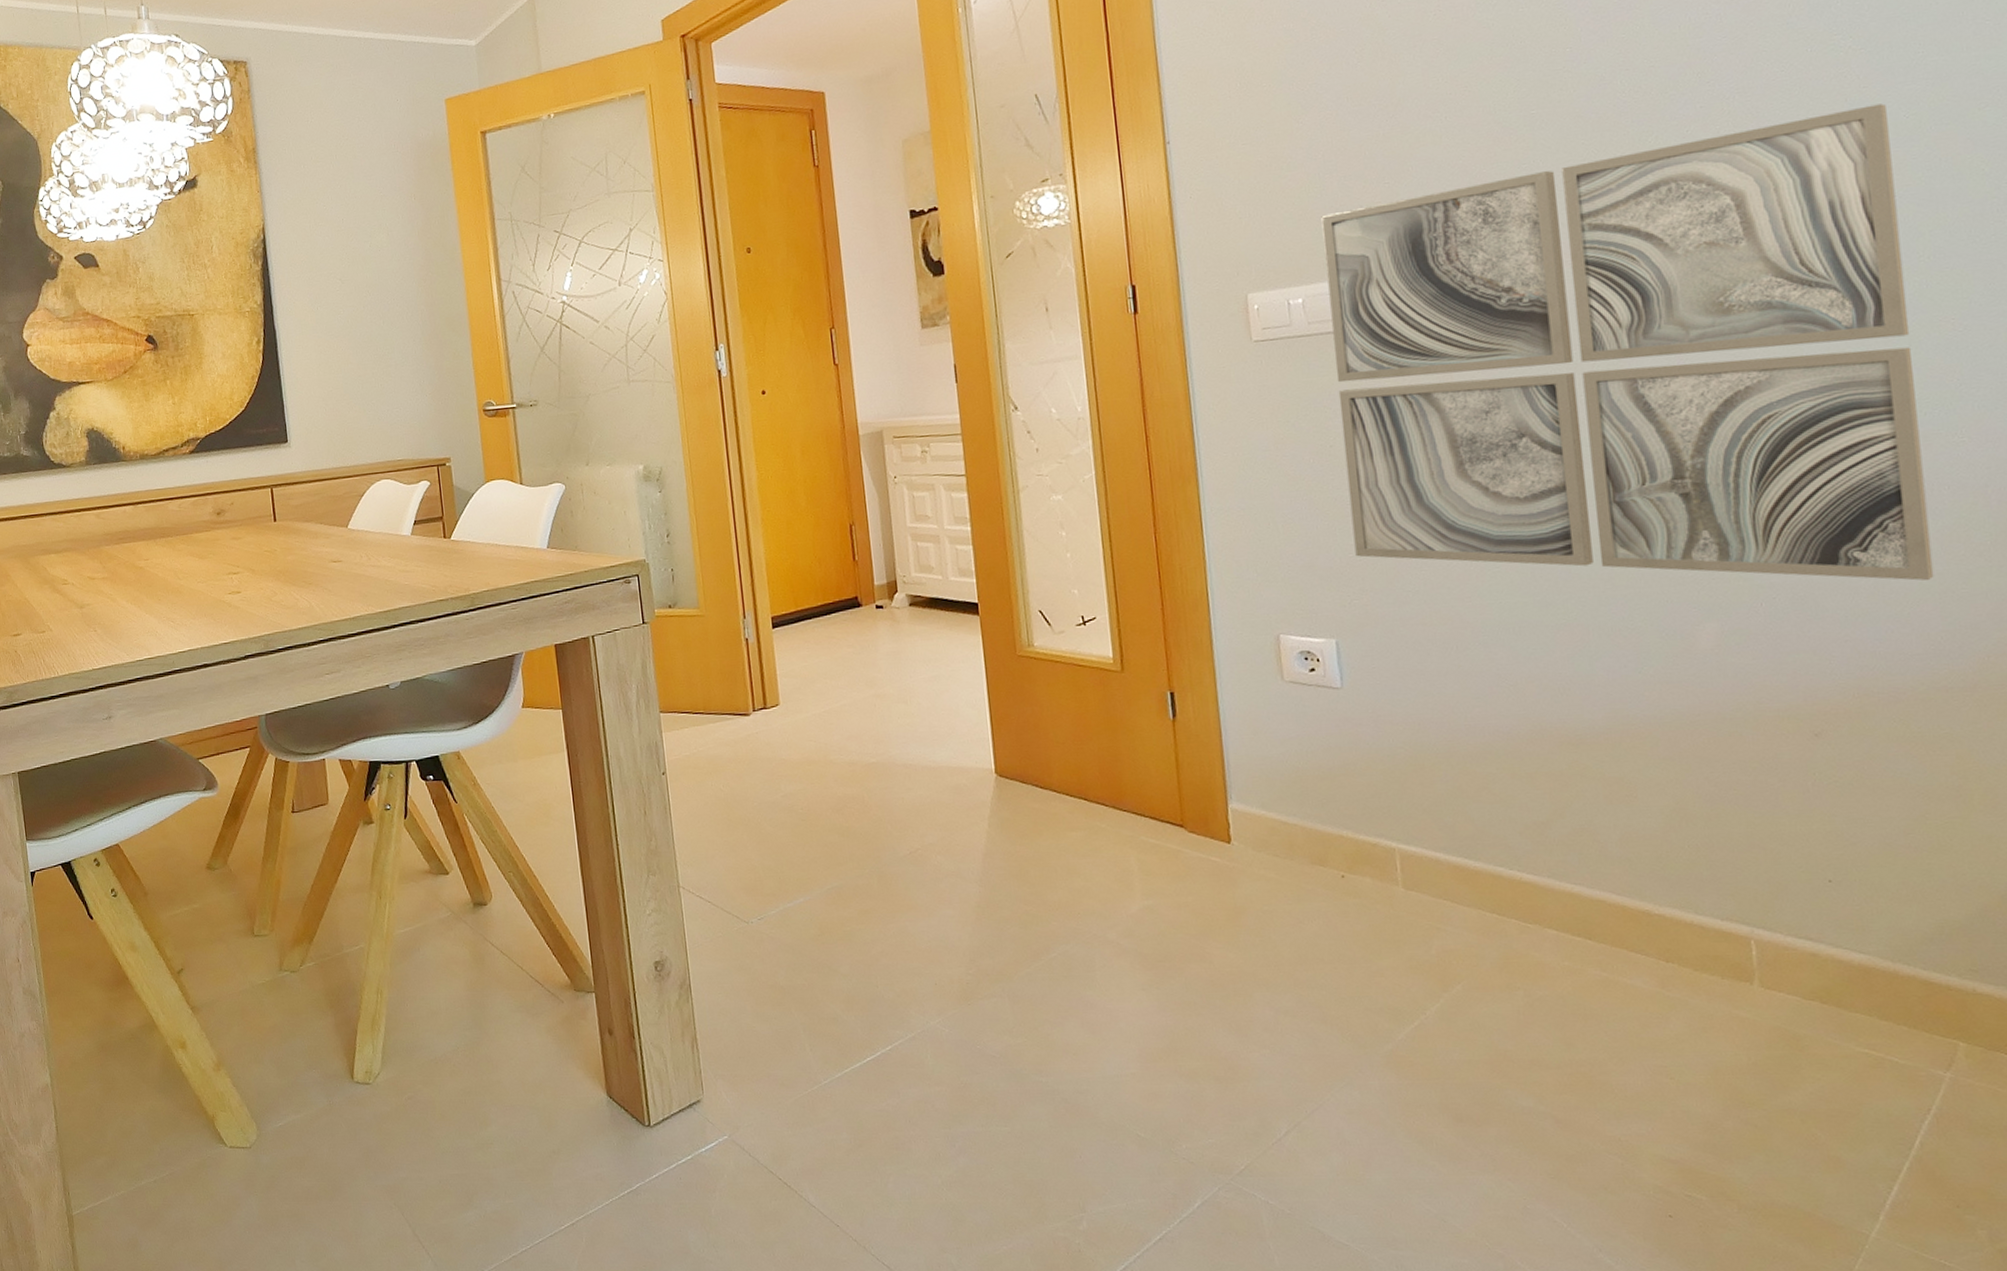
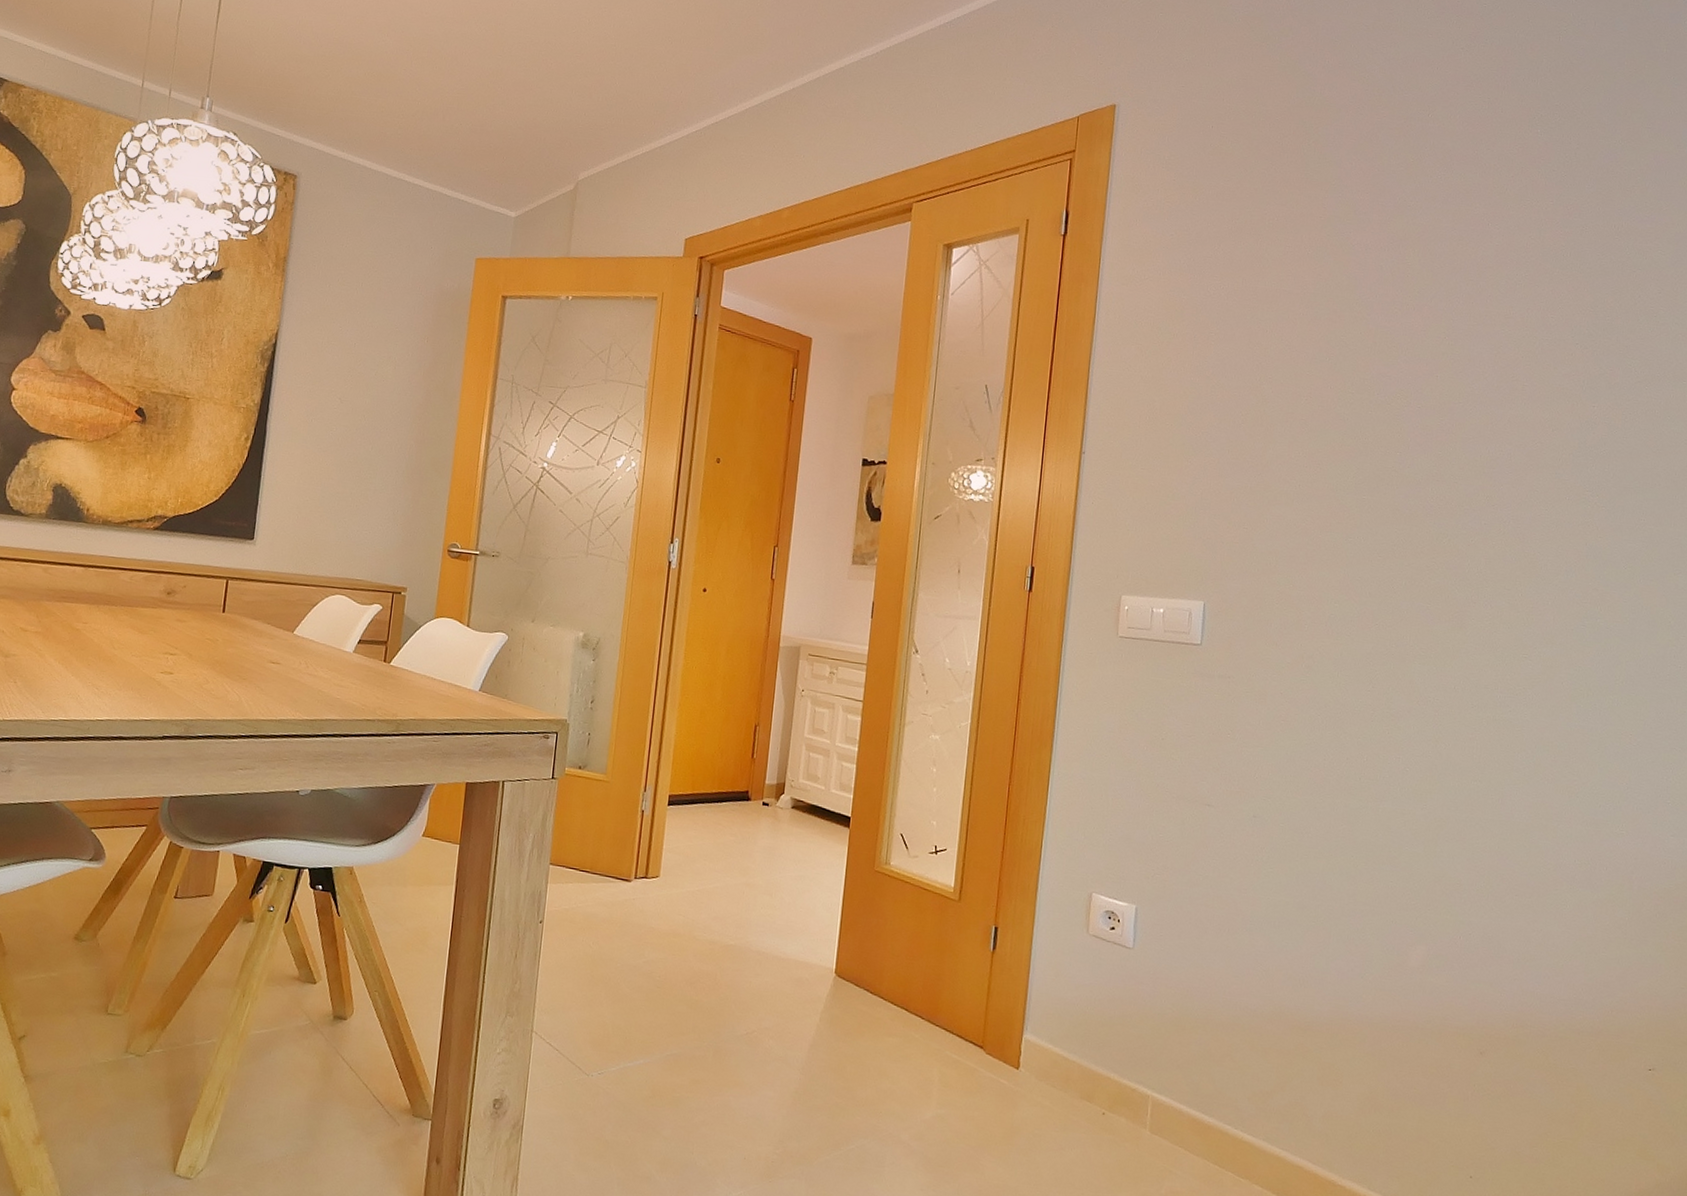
wall art: present [1321,103,1935,581] -> none [1165,543,1612,941]

